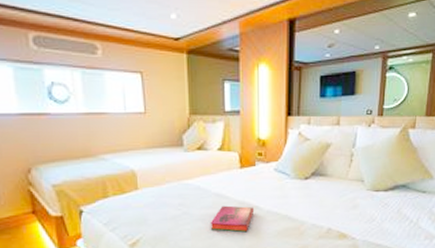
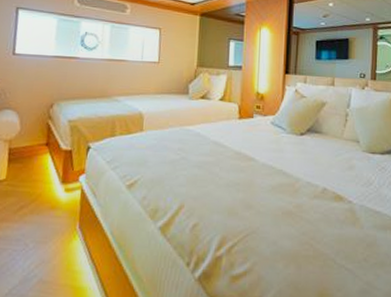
hardback book: present [210,205,255,233] -> none [205,154,250,184]

